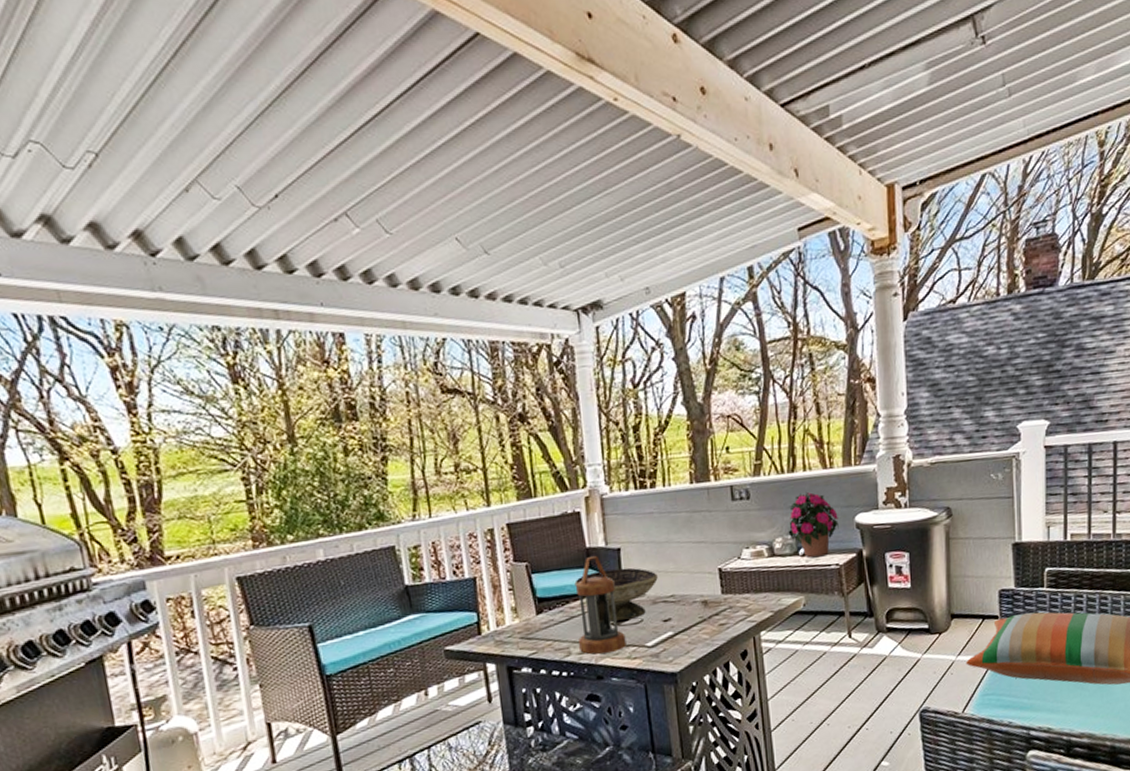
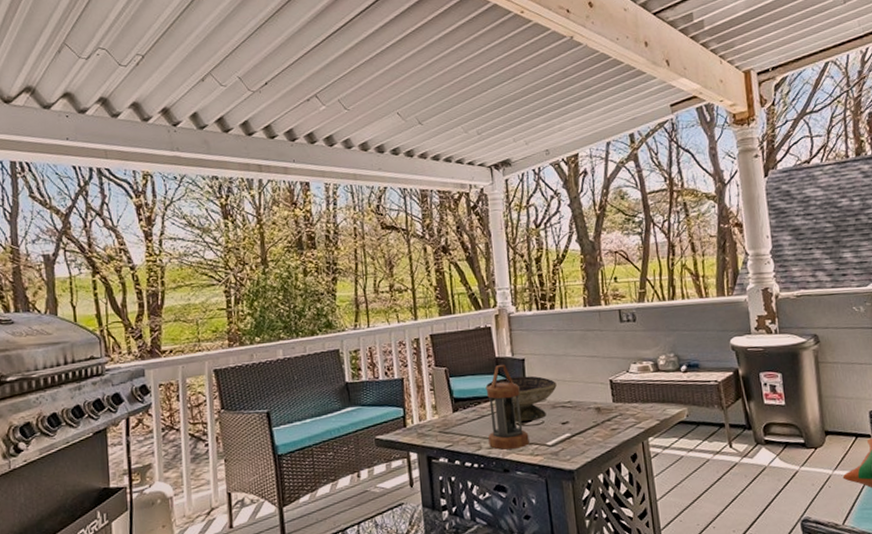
potted flower: present [788,491,839,558] -> none [670,316,716,375]

